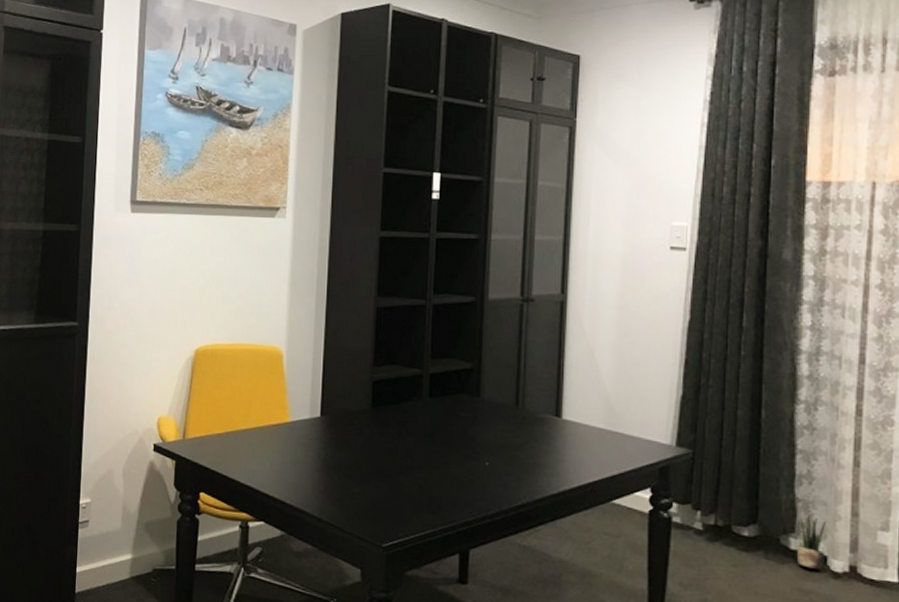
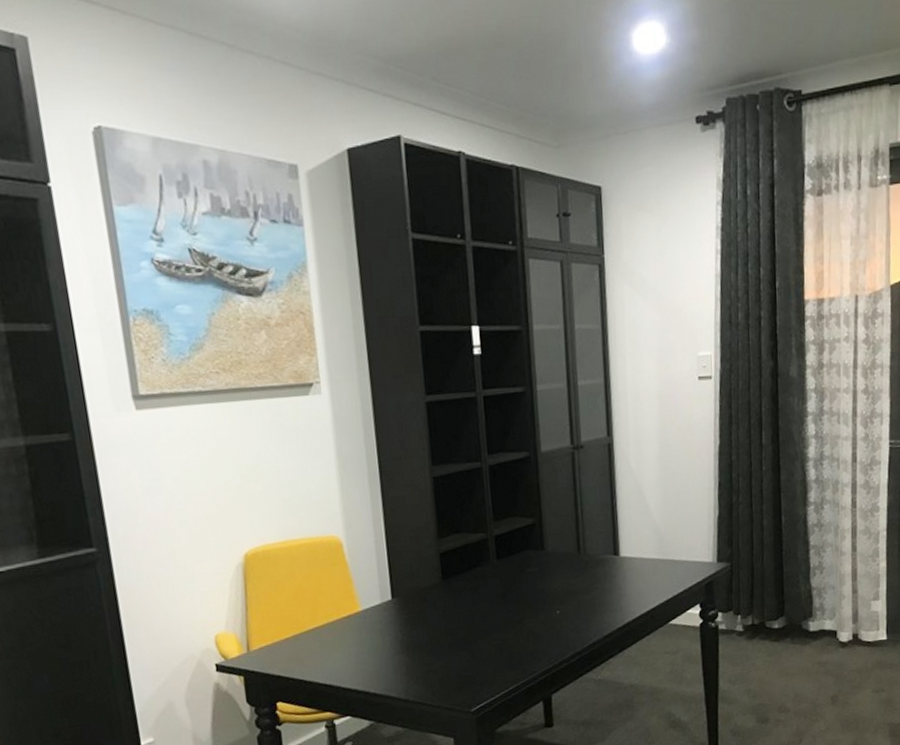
potted plant: present [796,514,827,571] -> none [814,599,835,644]

